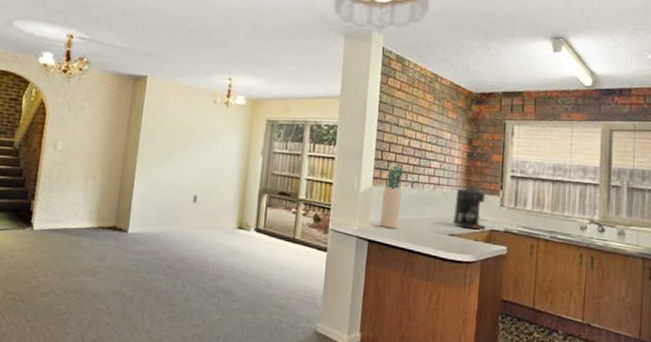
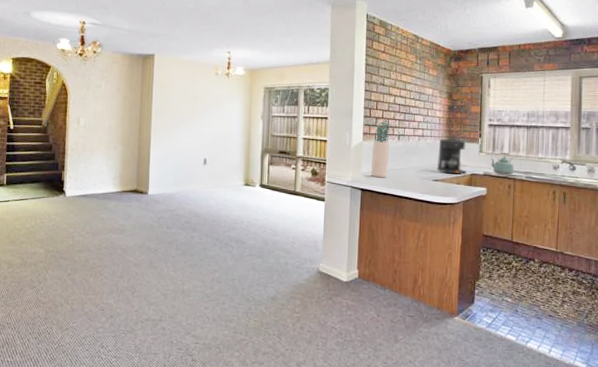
kettle: none [512,207,538,234] -> present [491,152,514,175]

